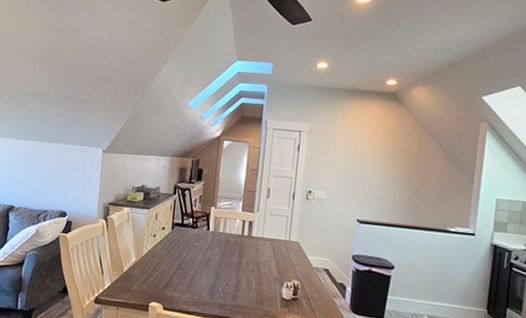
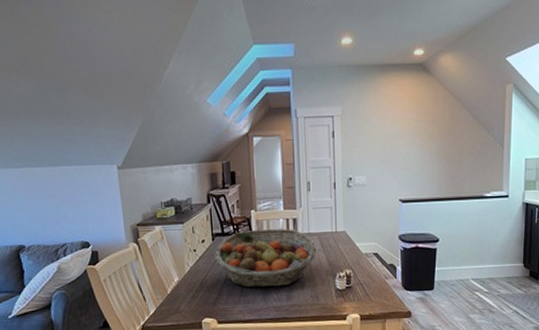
fruit basket: none [171,225,268,285] -> present [214,228,317,288]

